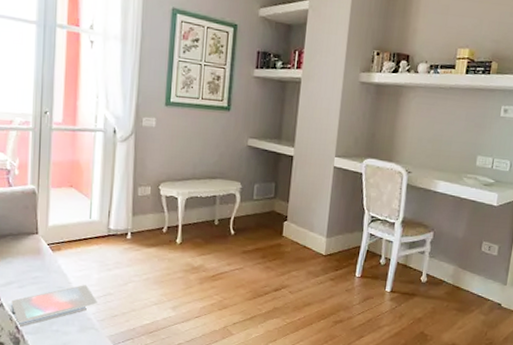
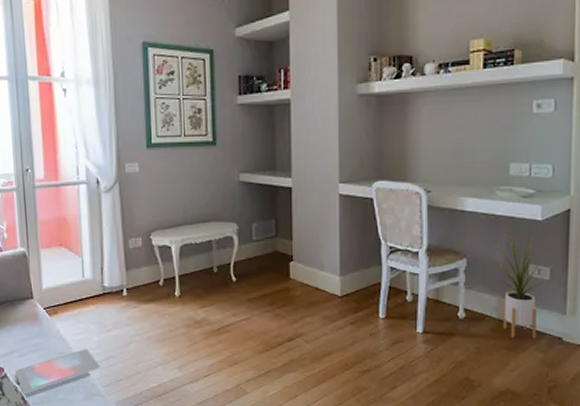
house plant: none [452,215,498,303] -> present [490,234,550,339]

